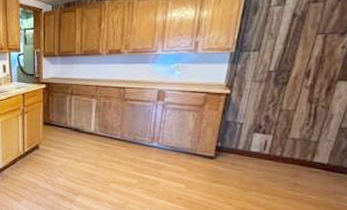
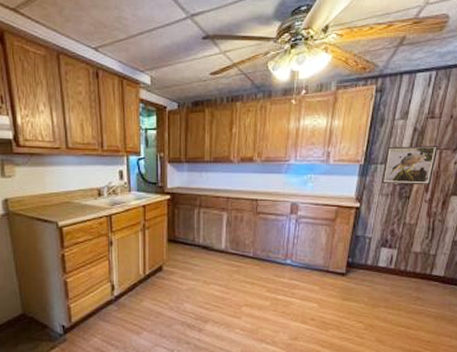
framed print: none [254,30,323,71] -> present [381,146,439,185]

